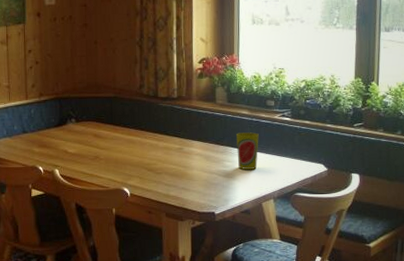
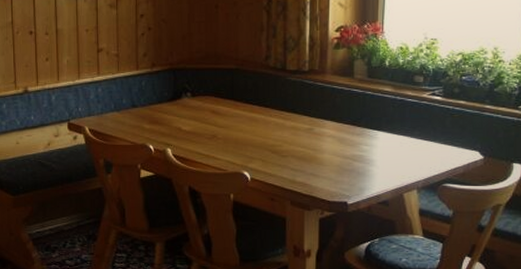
cup: present [236,132,259,170] -> none [376,113,403,155]

